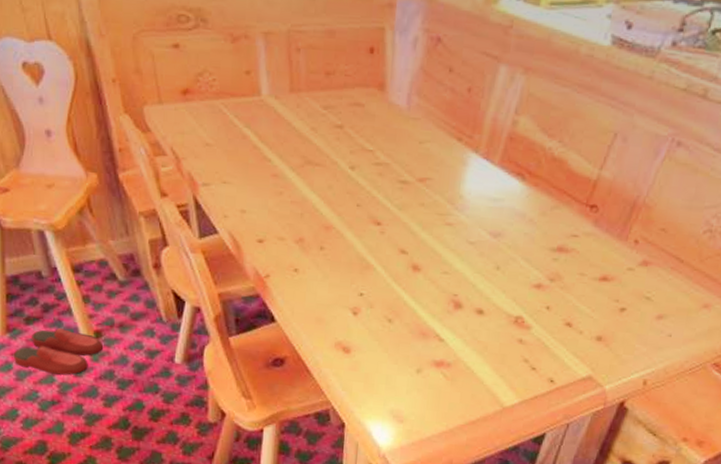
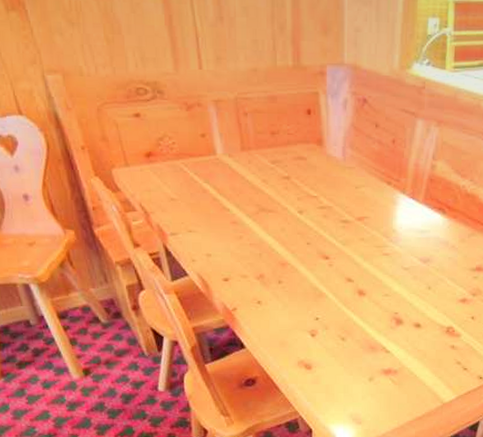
slippers: present [13,327,104,375] -> none [9,368,93,411]

